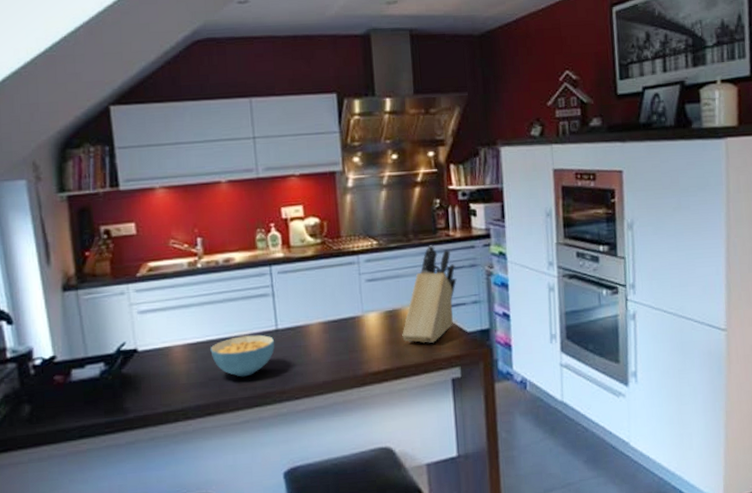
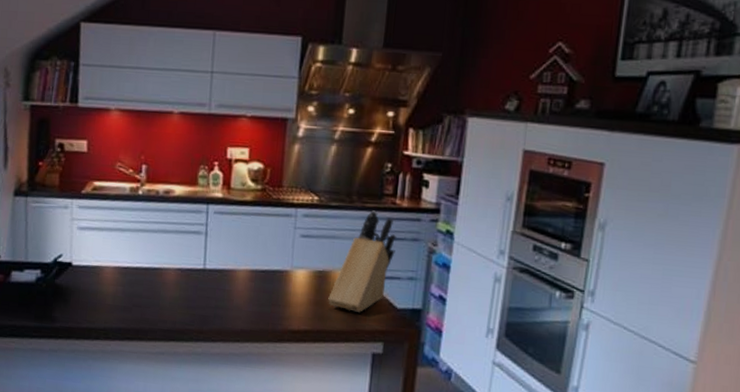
cereal bowl: present [210,334,275,377] -> none [138,269,201,310]

